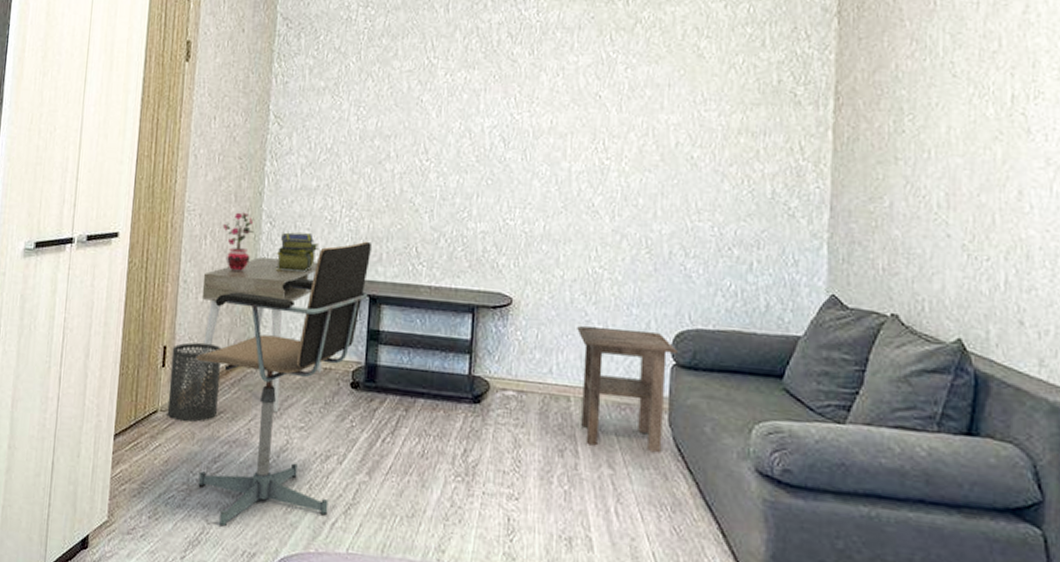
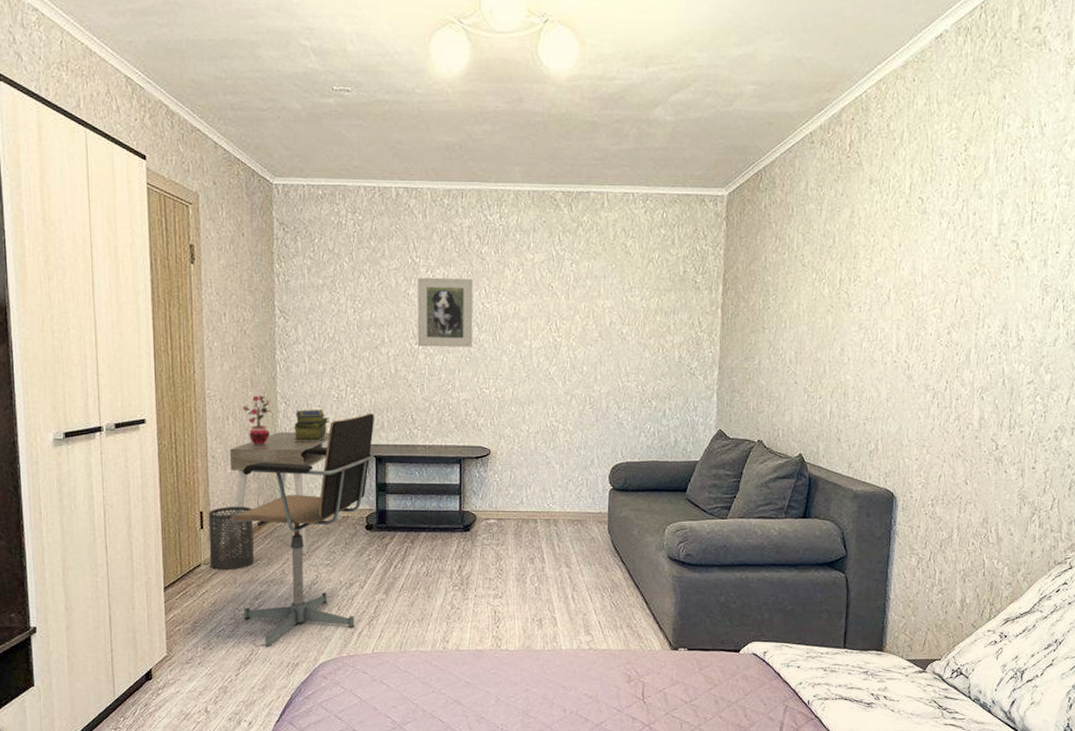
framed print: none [428,81,501,168] -> present [417,277,473,348]
side table: present [577,326,678,453] -> none [540,467,614,553]

